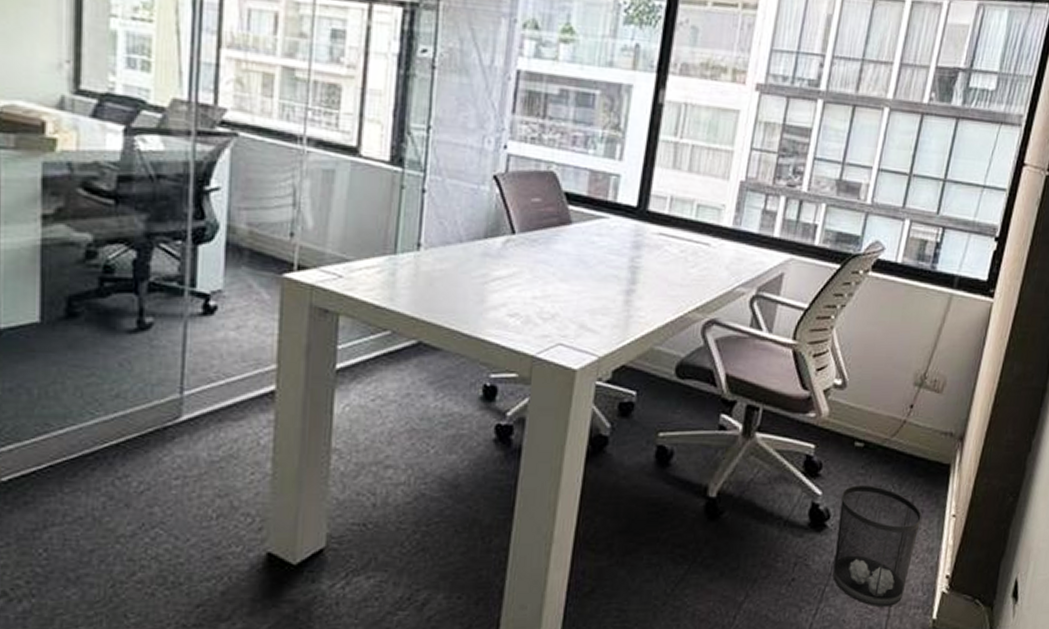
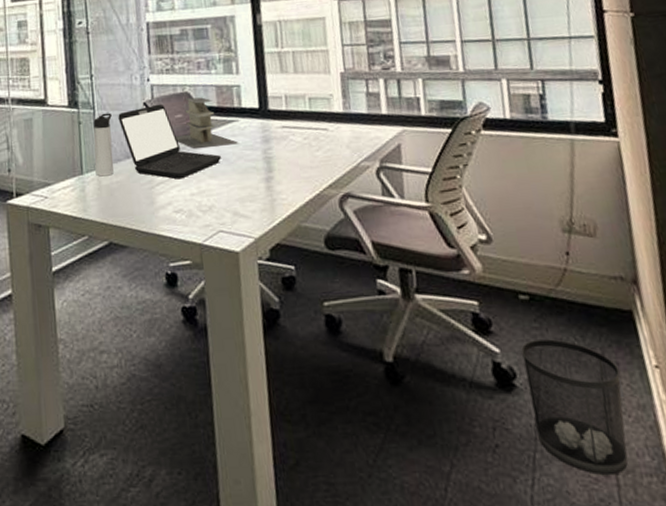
thermos bottle: none [414,180,448,261] -> present [93,113,114,177]
laptop: none [456,180,579,278] -> present [118,104,221,180]
file organizer: none [526,179,604,246] -> present [175,97,239,148]

